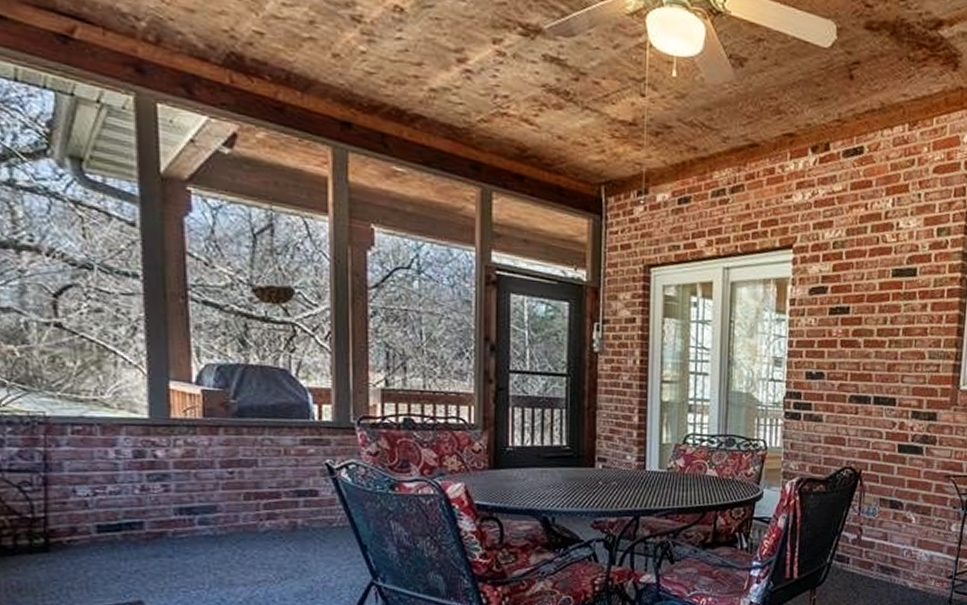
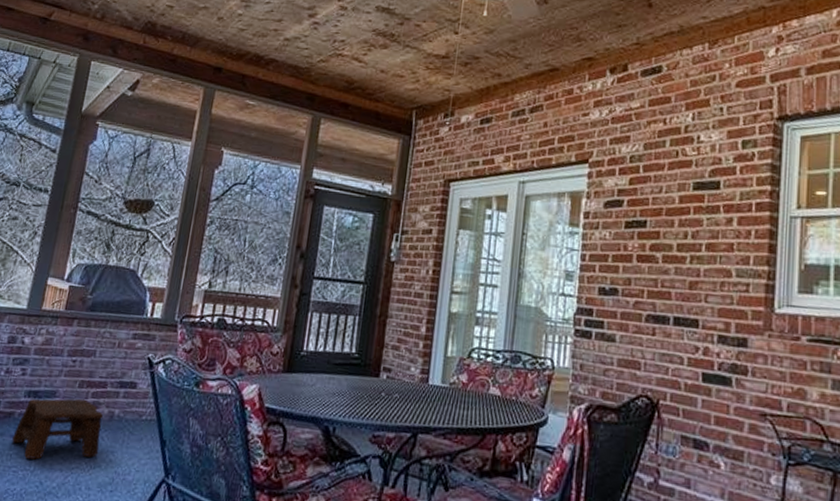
stool: none [172,511,287,578] -> present [12,398,104,460]

